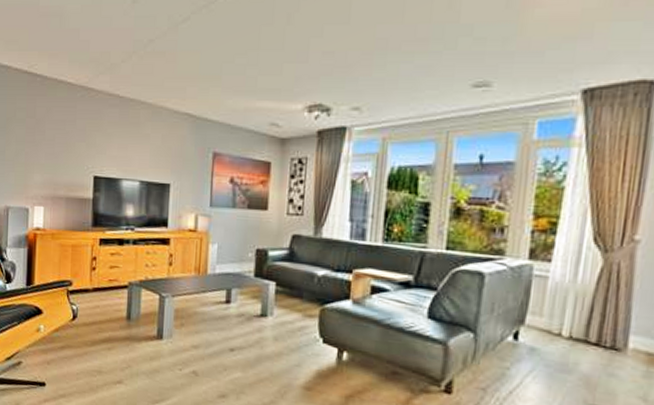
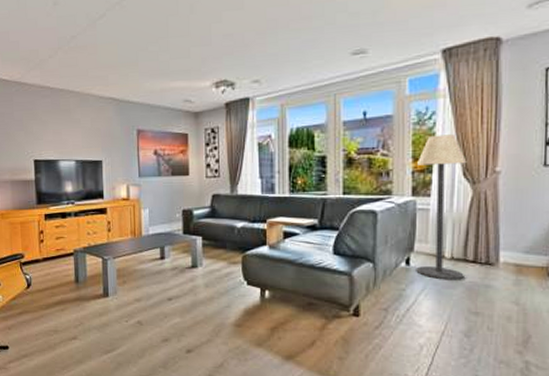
floor lamp: none [525,190,600,364] -> present [416,134,467,280]

